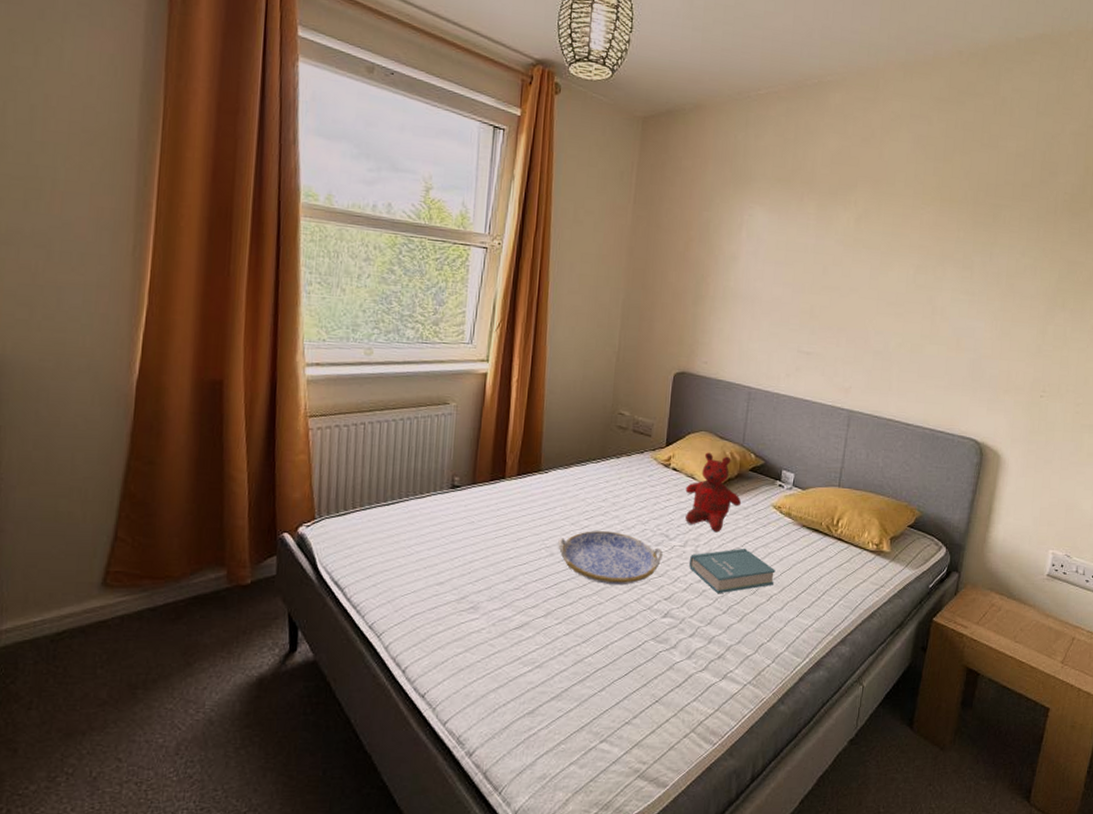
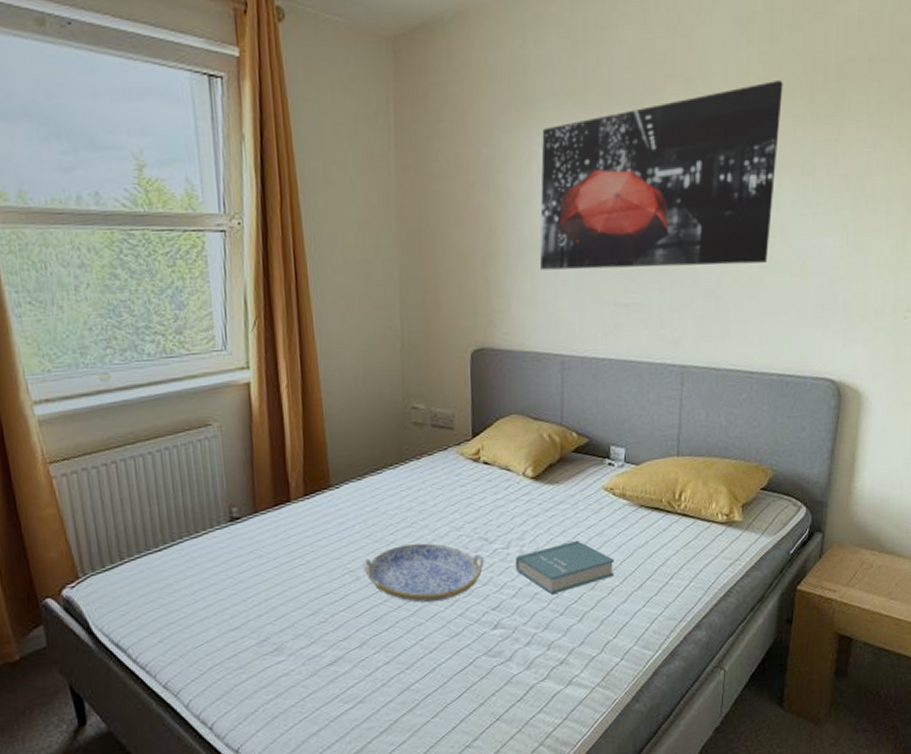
teddy bear: present [685,452,742,533] -> none [501,438,568,528]
wall art: none [740,190,952,335] -> present [540,79,783,270]

